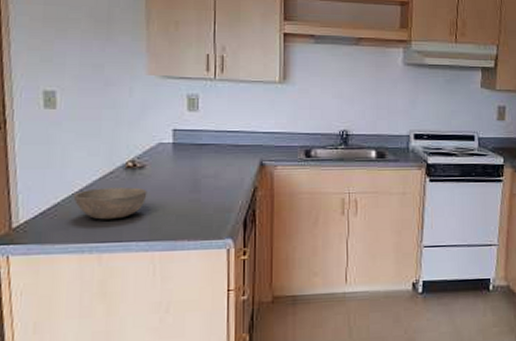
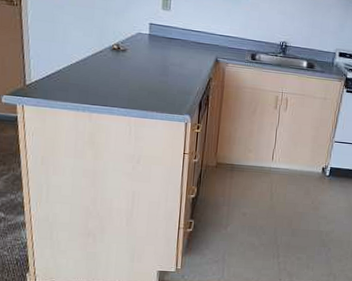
bowl: present [73,187,147,220] -> none [71,62,128,89]

